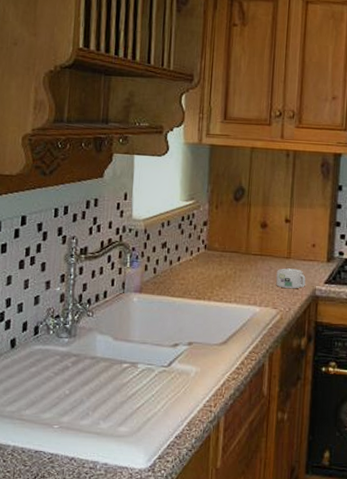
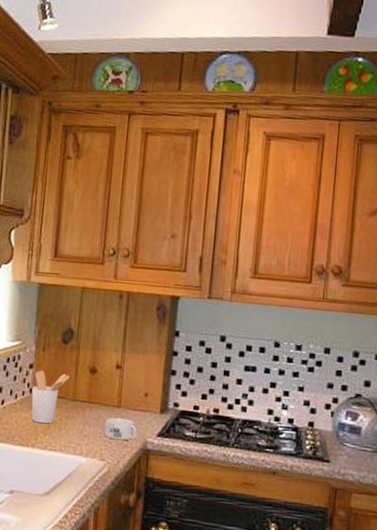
utensil holder: none [206,227,242,278] -> present [31,370,70,424]

